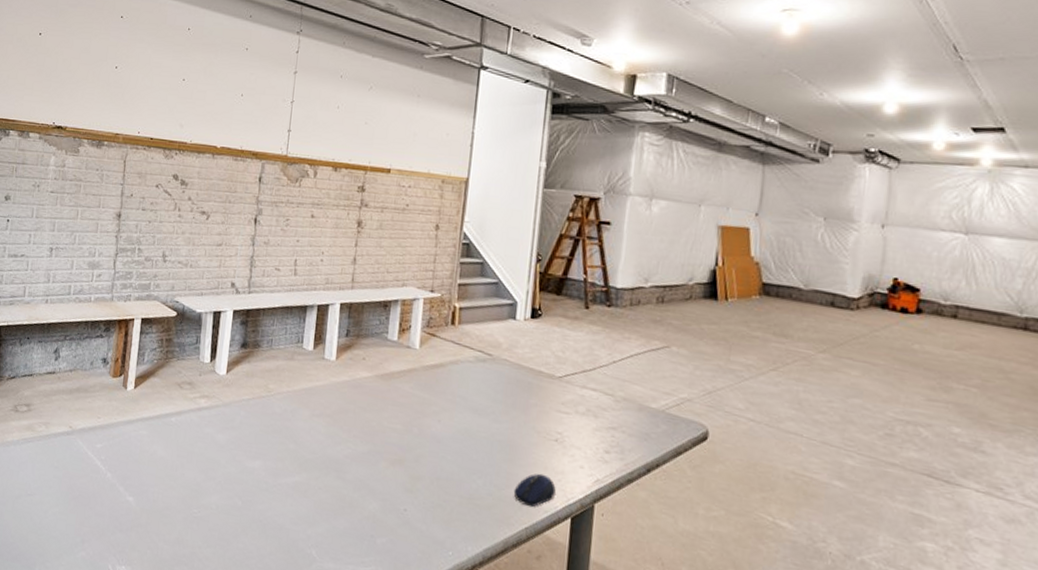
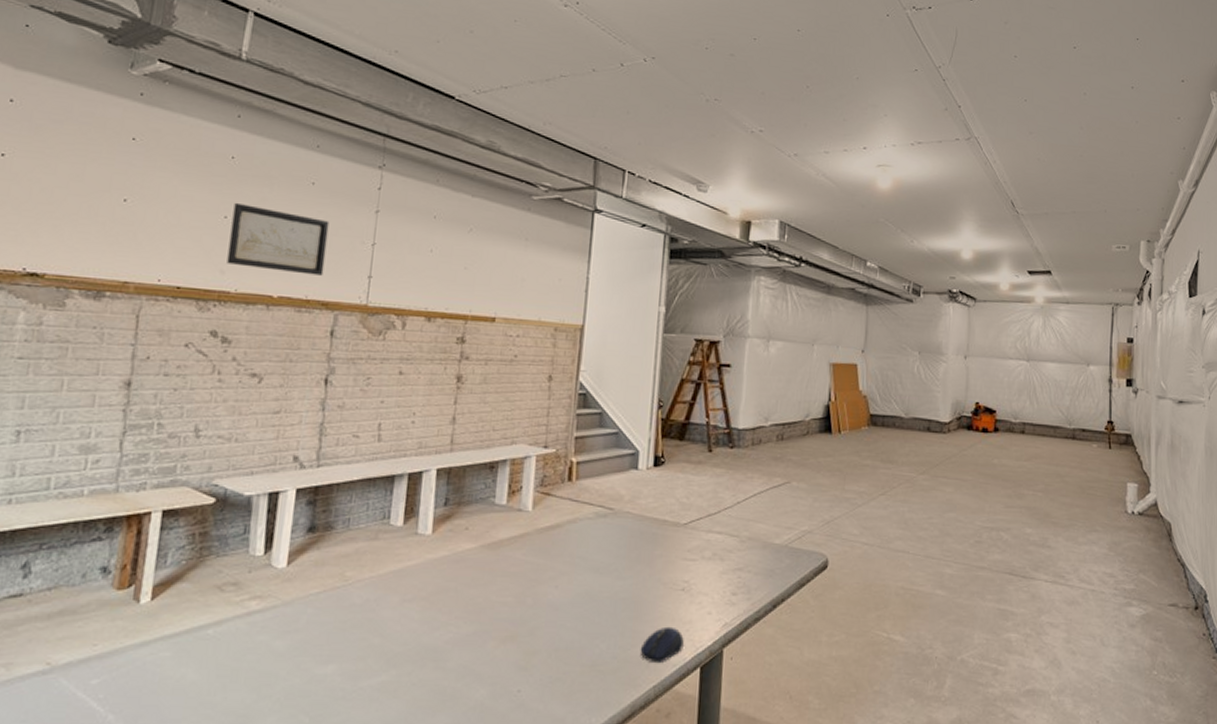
wall art: none [184,67,259,129] -> present [227,202,330,276]

